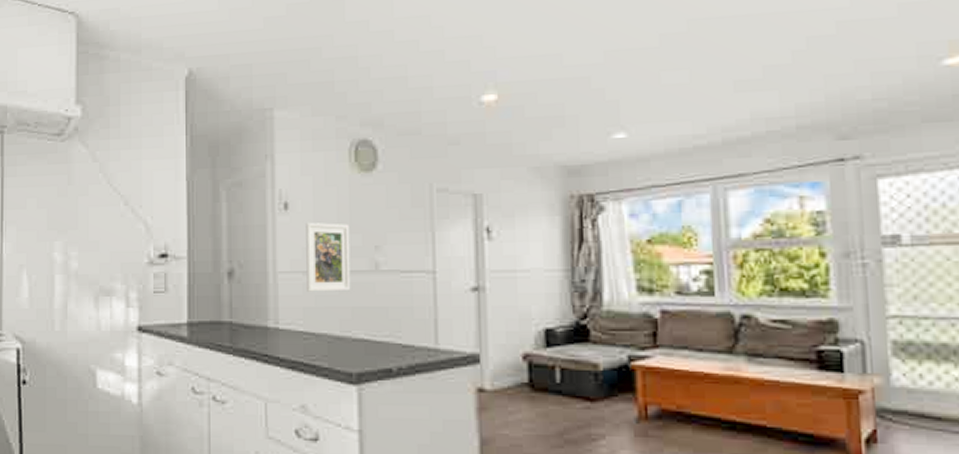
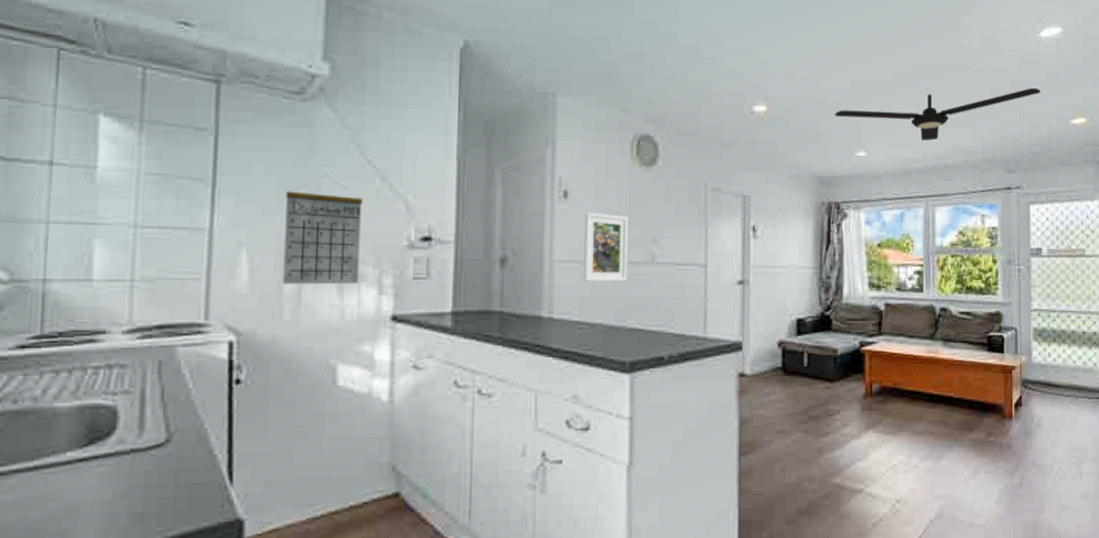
calendar: none [52,203,111,300] -> present [283,175,363,285]
ceiling fan: none [583,24,889,113] -> present [835,87,1041,141]

